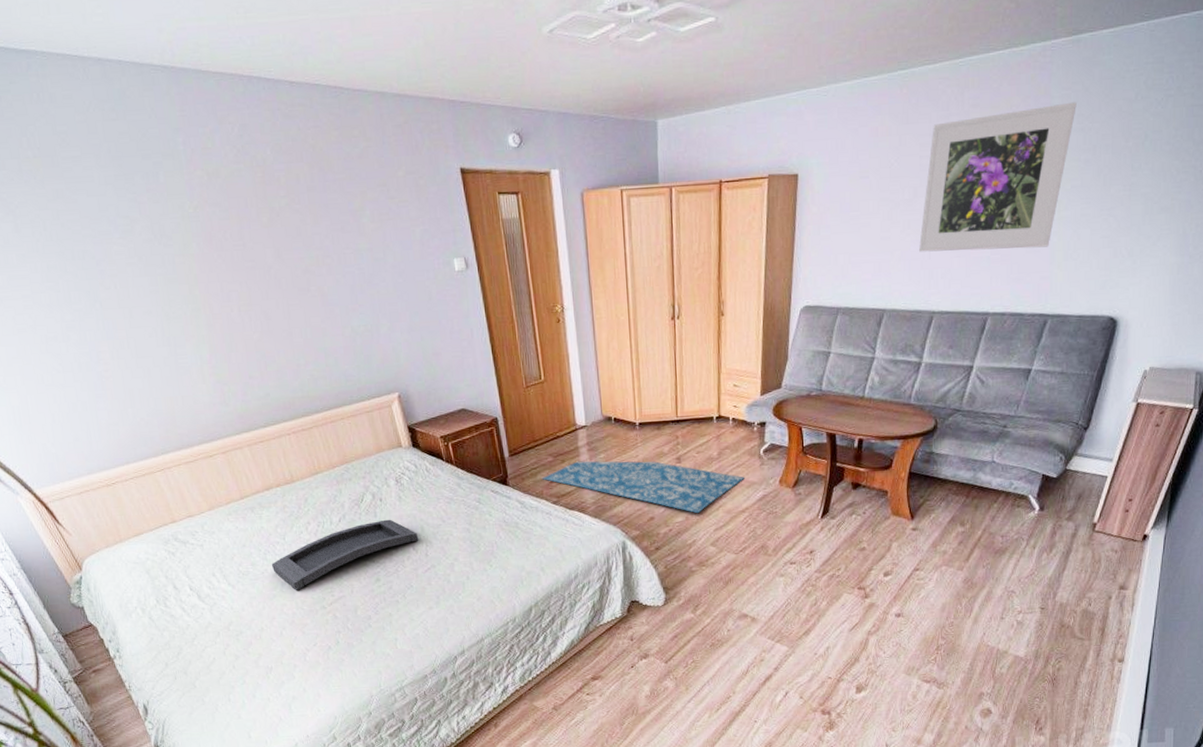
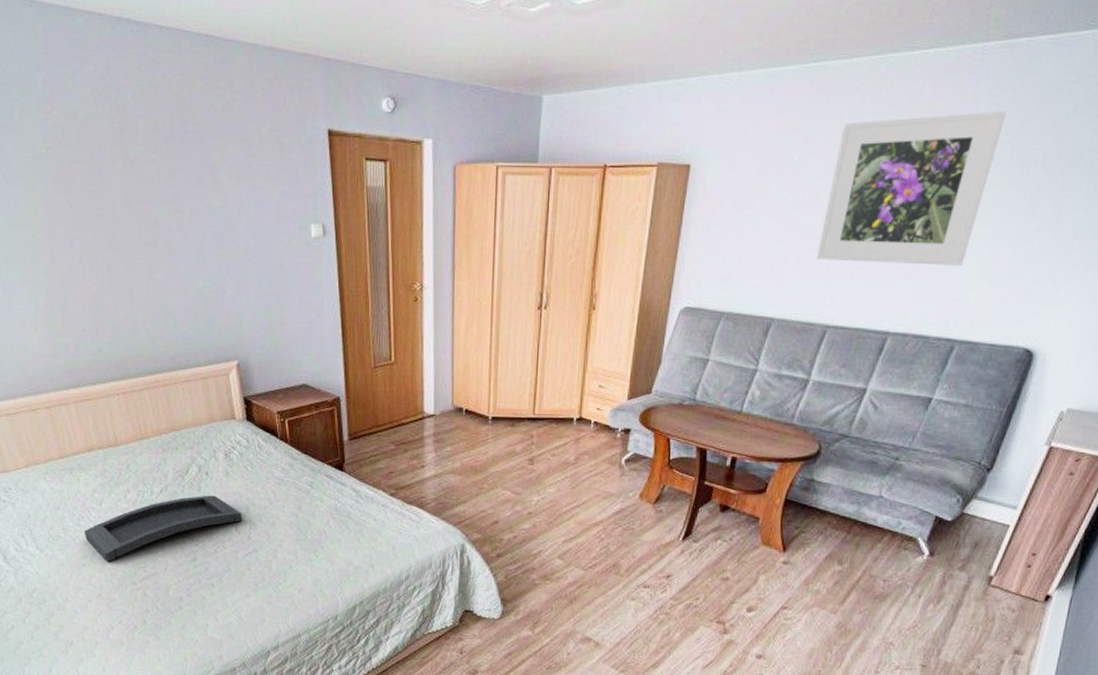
rug: present [541,461,745,514] -> none [381,452,602,522]

